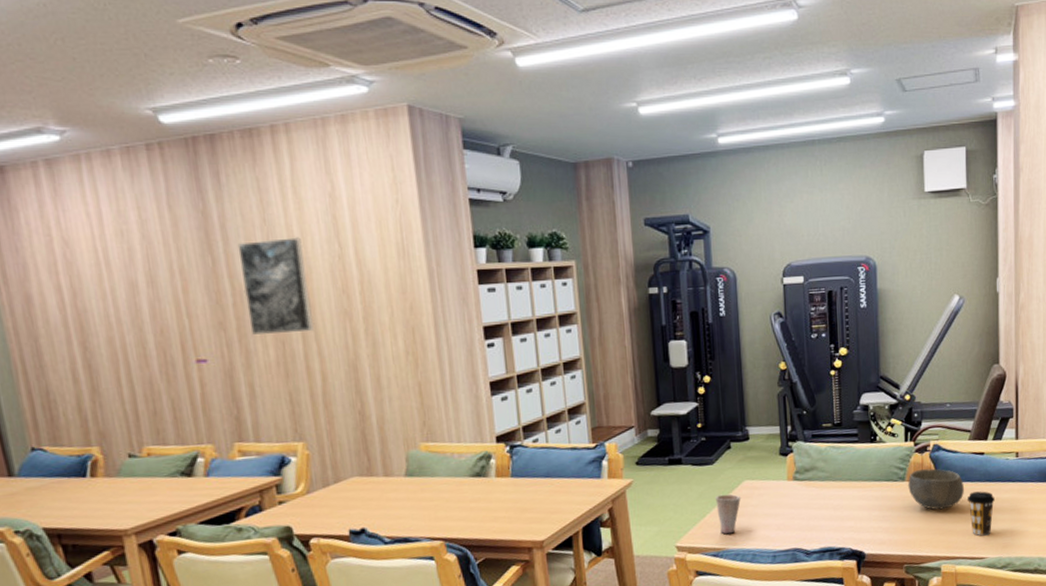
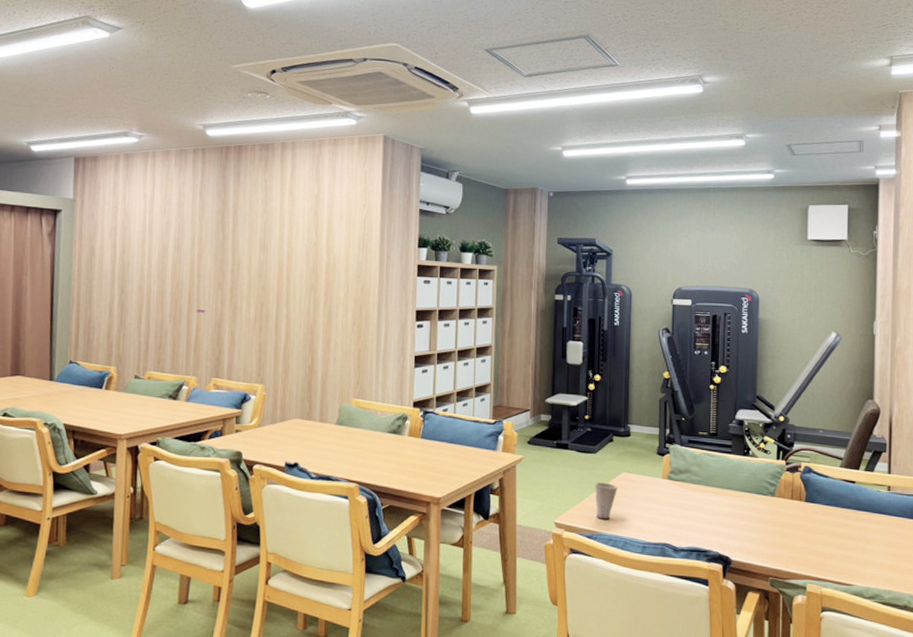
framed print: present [237,237,314,335] -> none [240,225,290,299]
bowl: present [908,468,964,510] -> none [778,488,833,530]
coffee cup: present [968,491,995,536] -> none [837,518,865,563]

